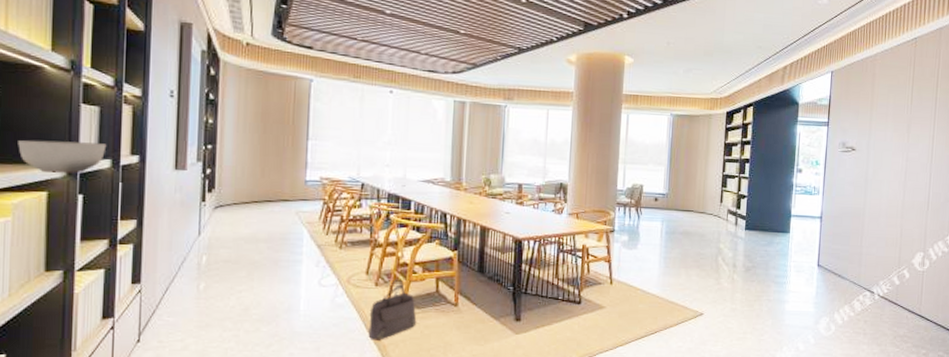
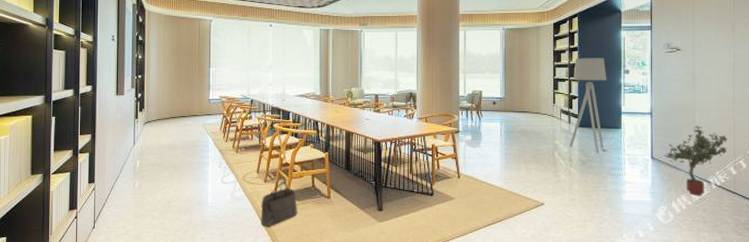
bowl: present [18,140,107,173] -> none [13,78,70,101]
floor lamp: none [734,152,779,260] -> present [569,58,607,154]
potted tree: none [830,231,894,306] -> present [664,125,728,196]

